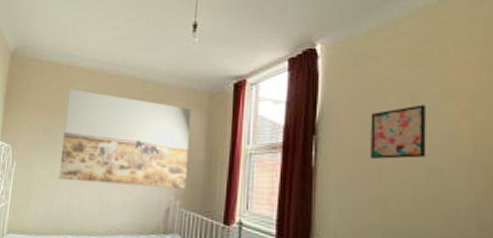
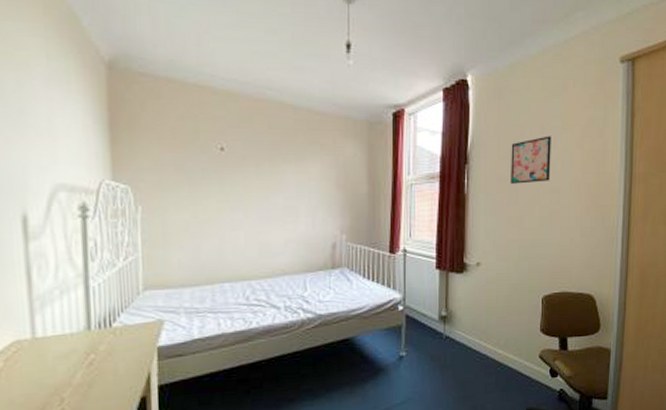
wall art: present [59,89,192,188] -> none [200,114,352,224]

